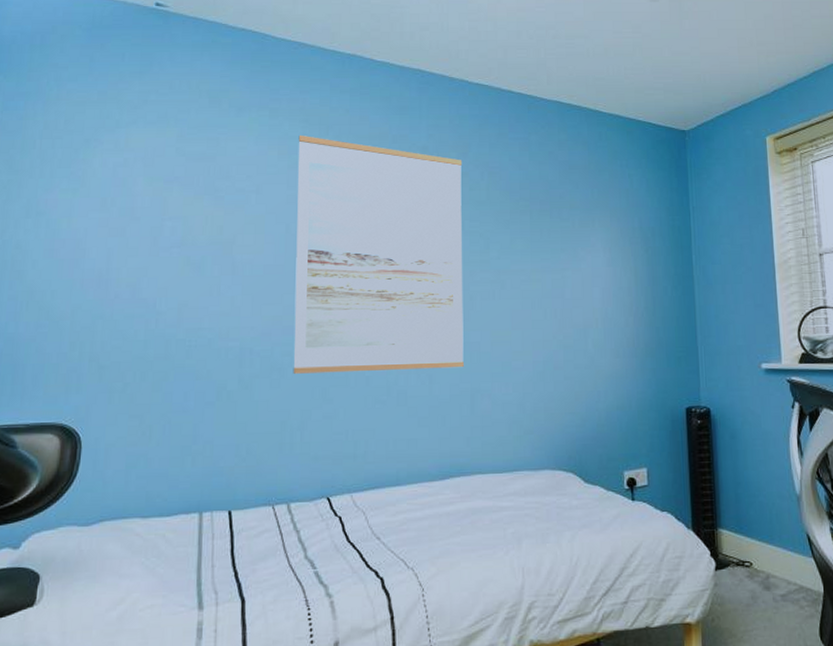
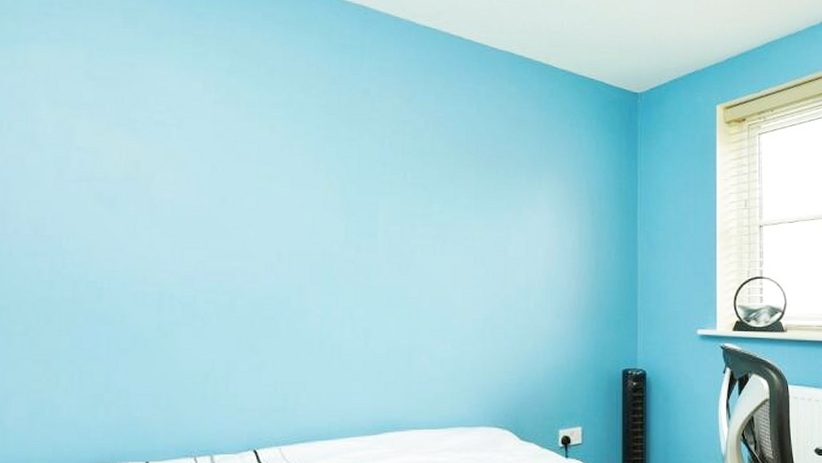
wall art: present [293,134,464,374] -> none [218,66,407,323]

